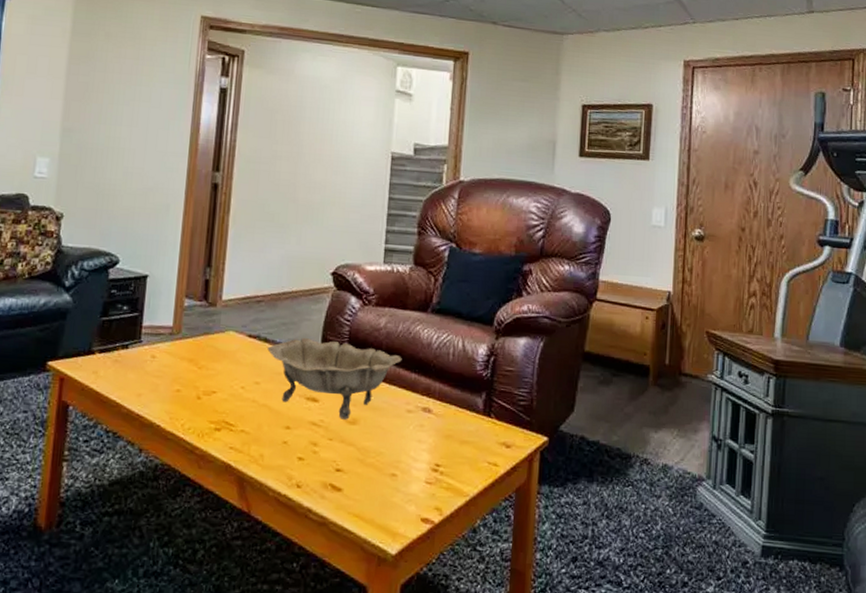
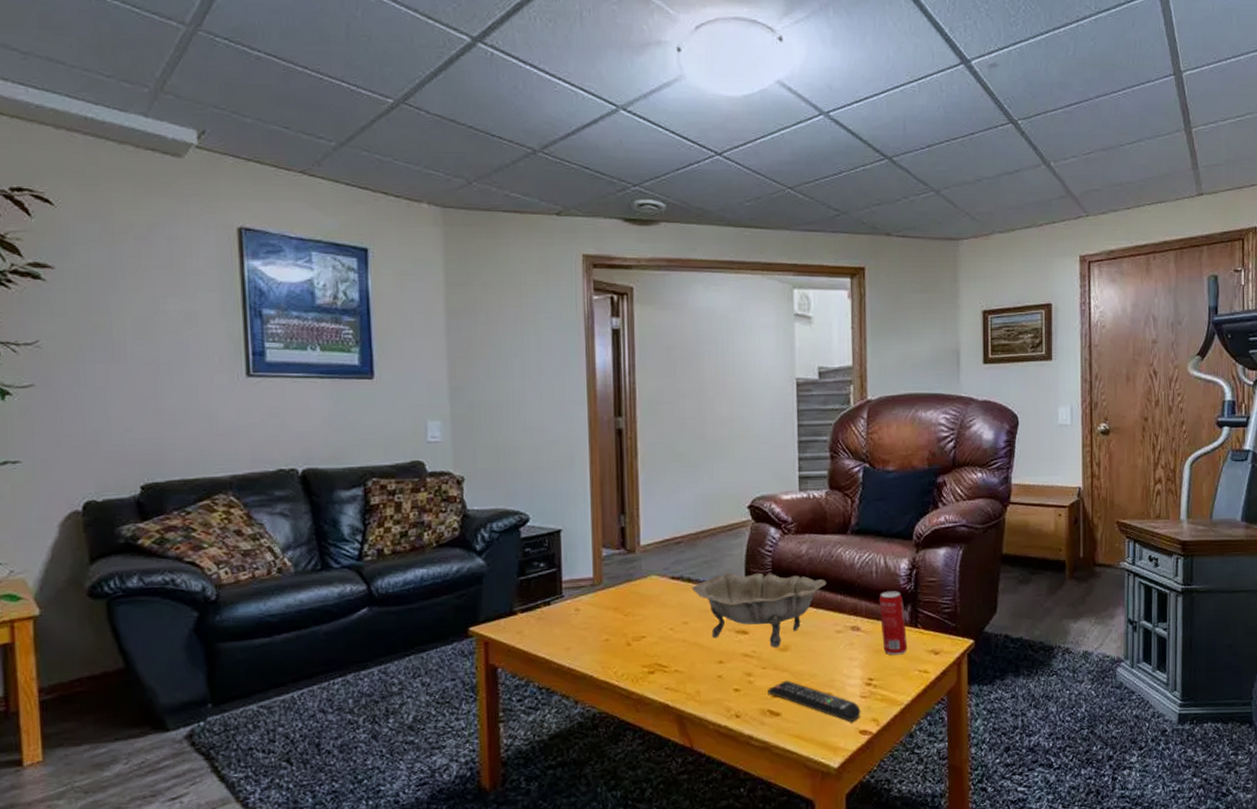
remote control: none [332,455,425,507] -> present [768,680,861,722]
beverage can: none [453,375,479,444] -> present [879,591,907,655]

